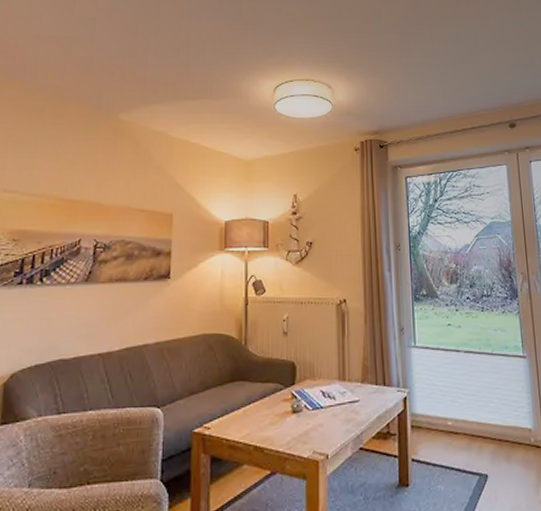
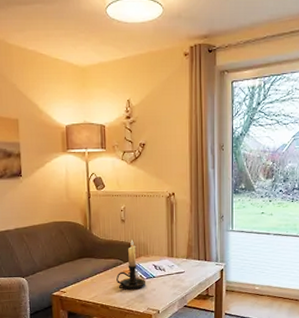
candle holder: none [275,357,311,425] -> present [116,240,145,290]

